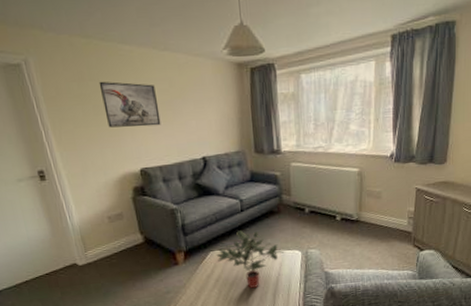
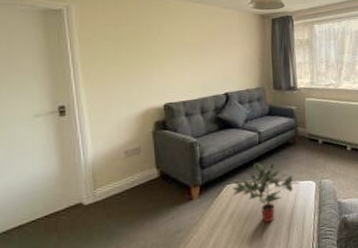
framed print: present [98,81,161,128] -> none [134,26,189,66]

